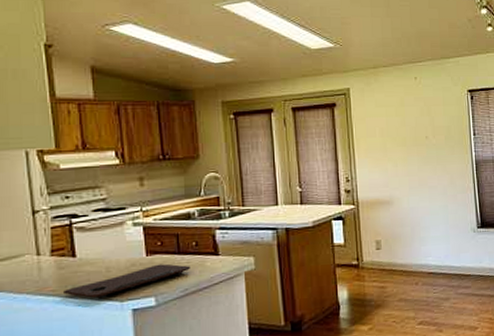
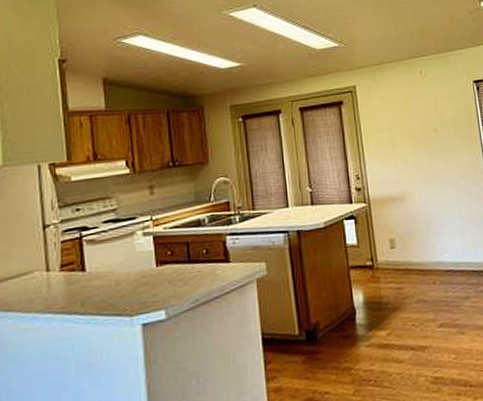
cutting board: present [64,264,191,299] -> none [72,274,202,315]

